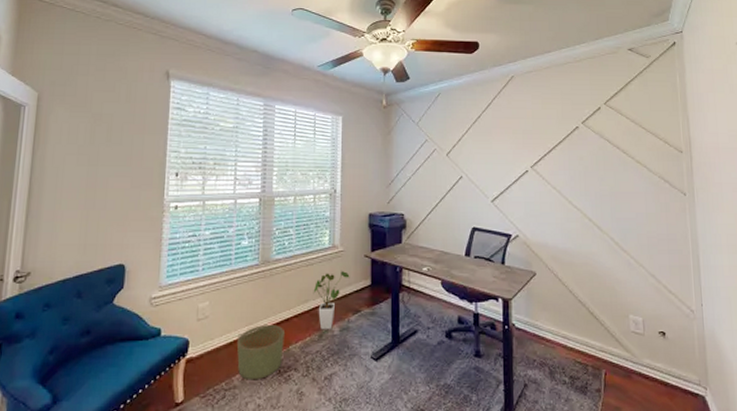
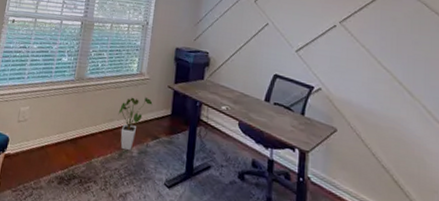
basket: present [236,325,286,380] -> none [46,135,90,185]

